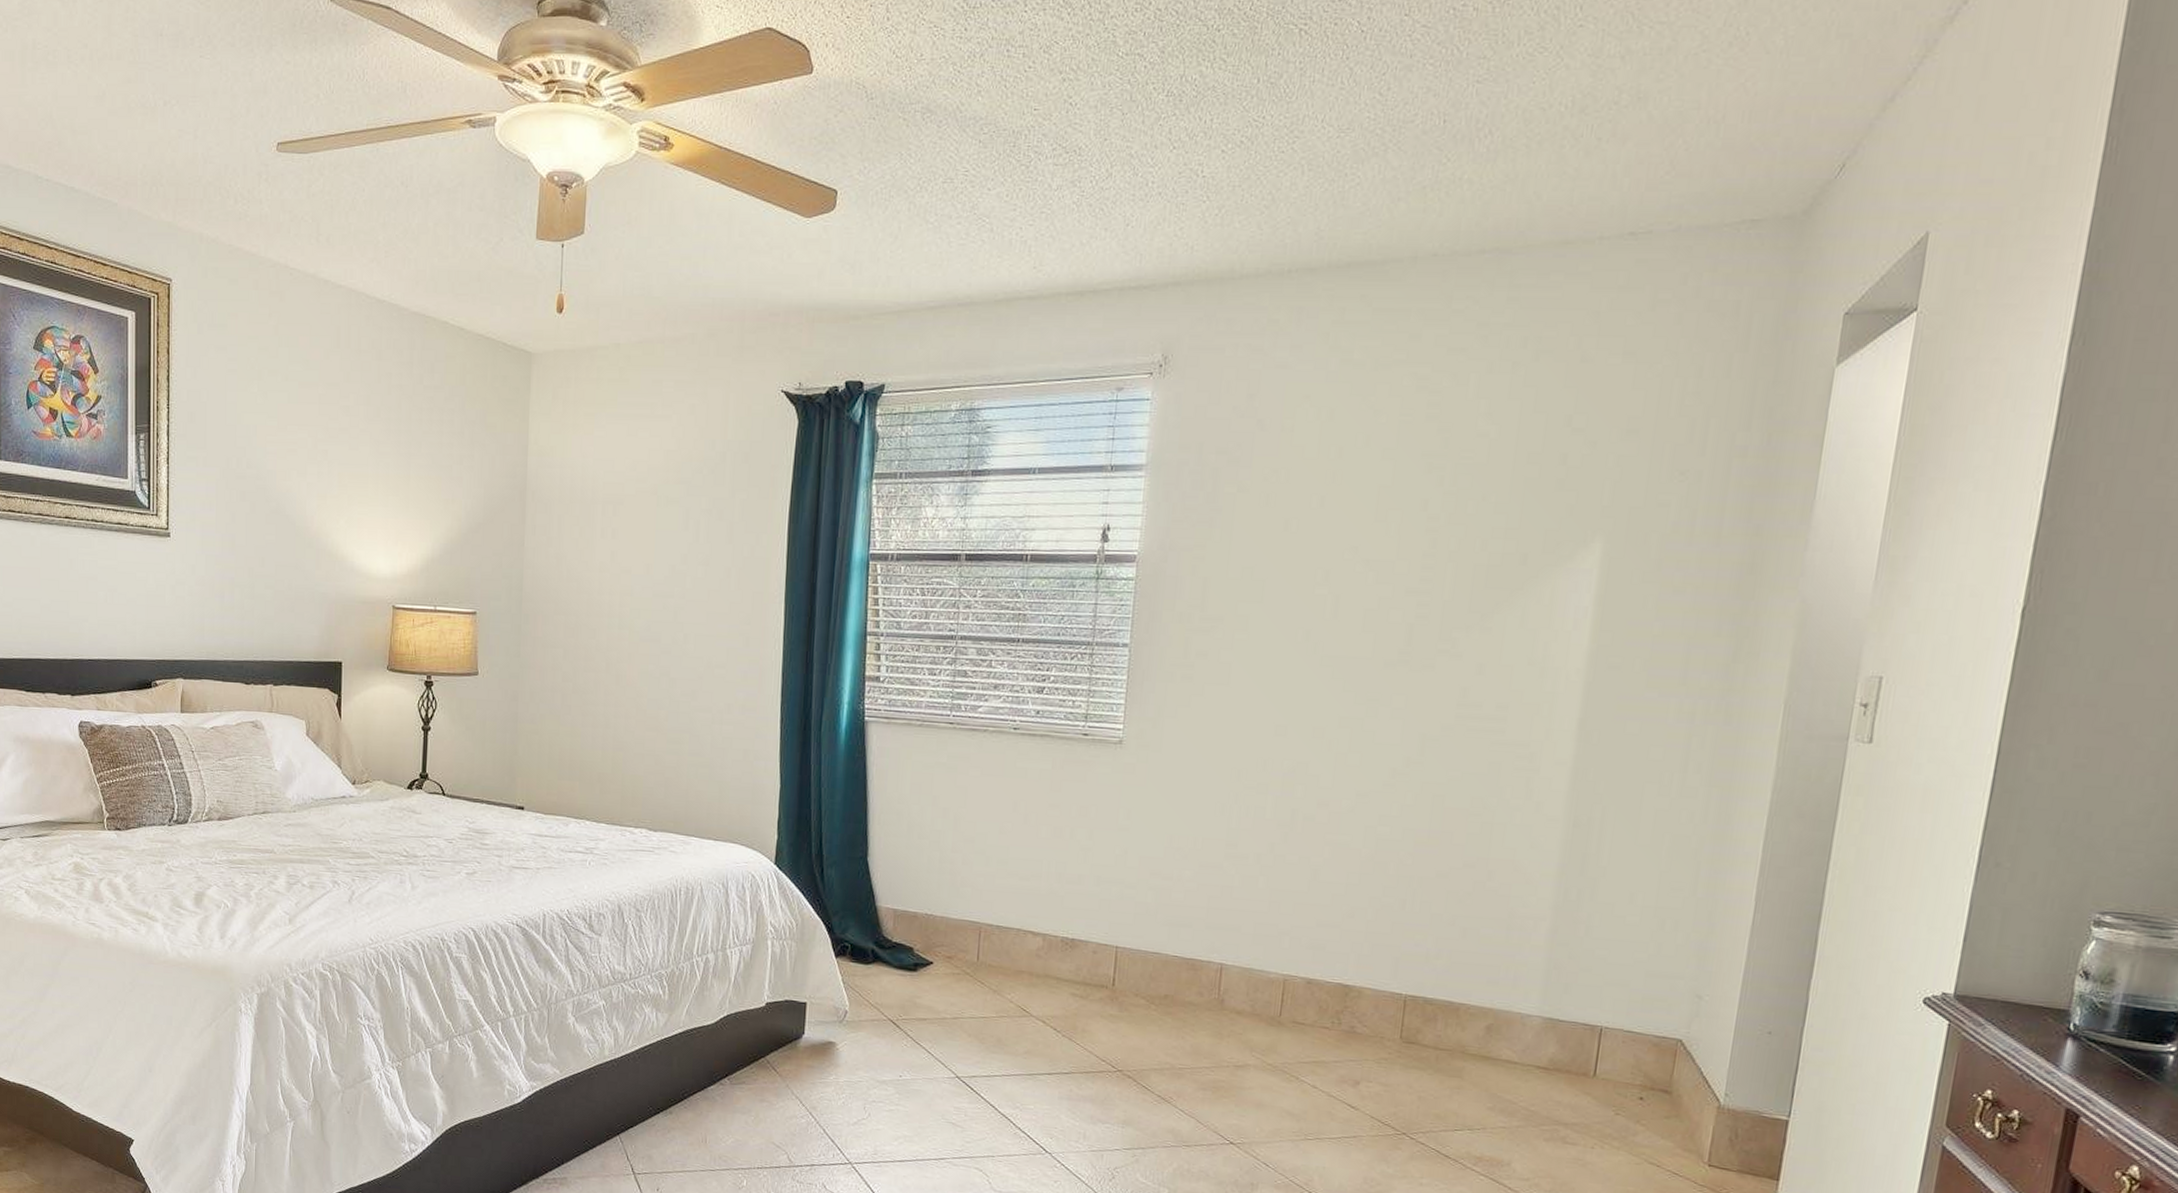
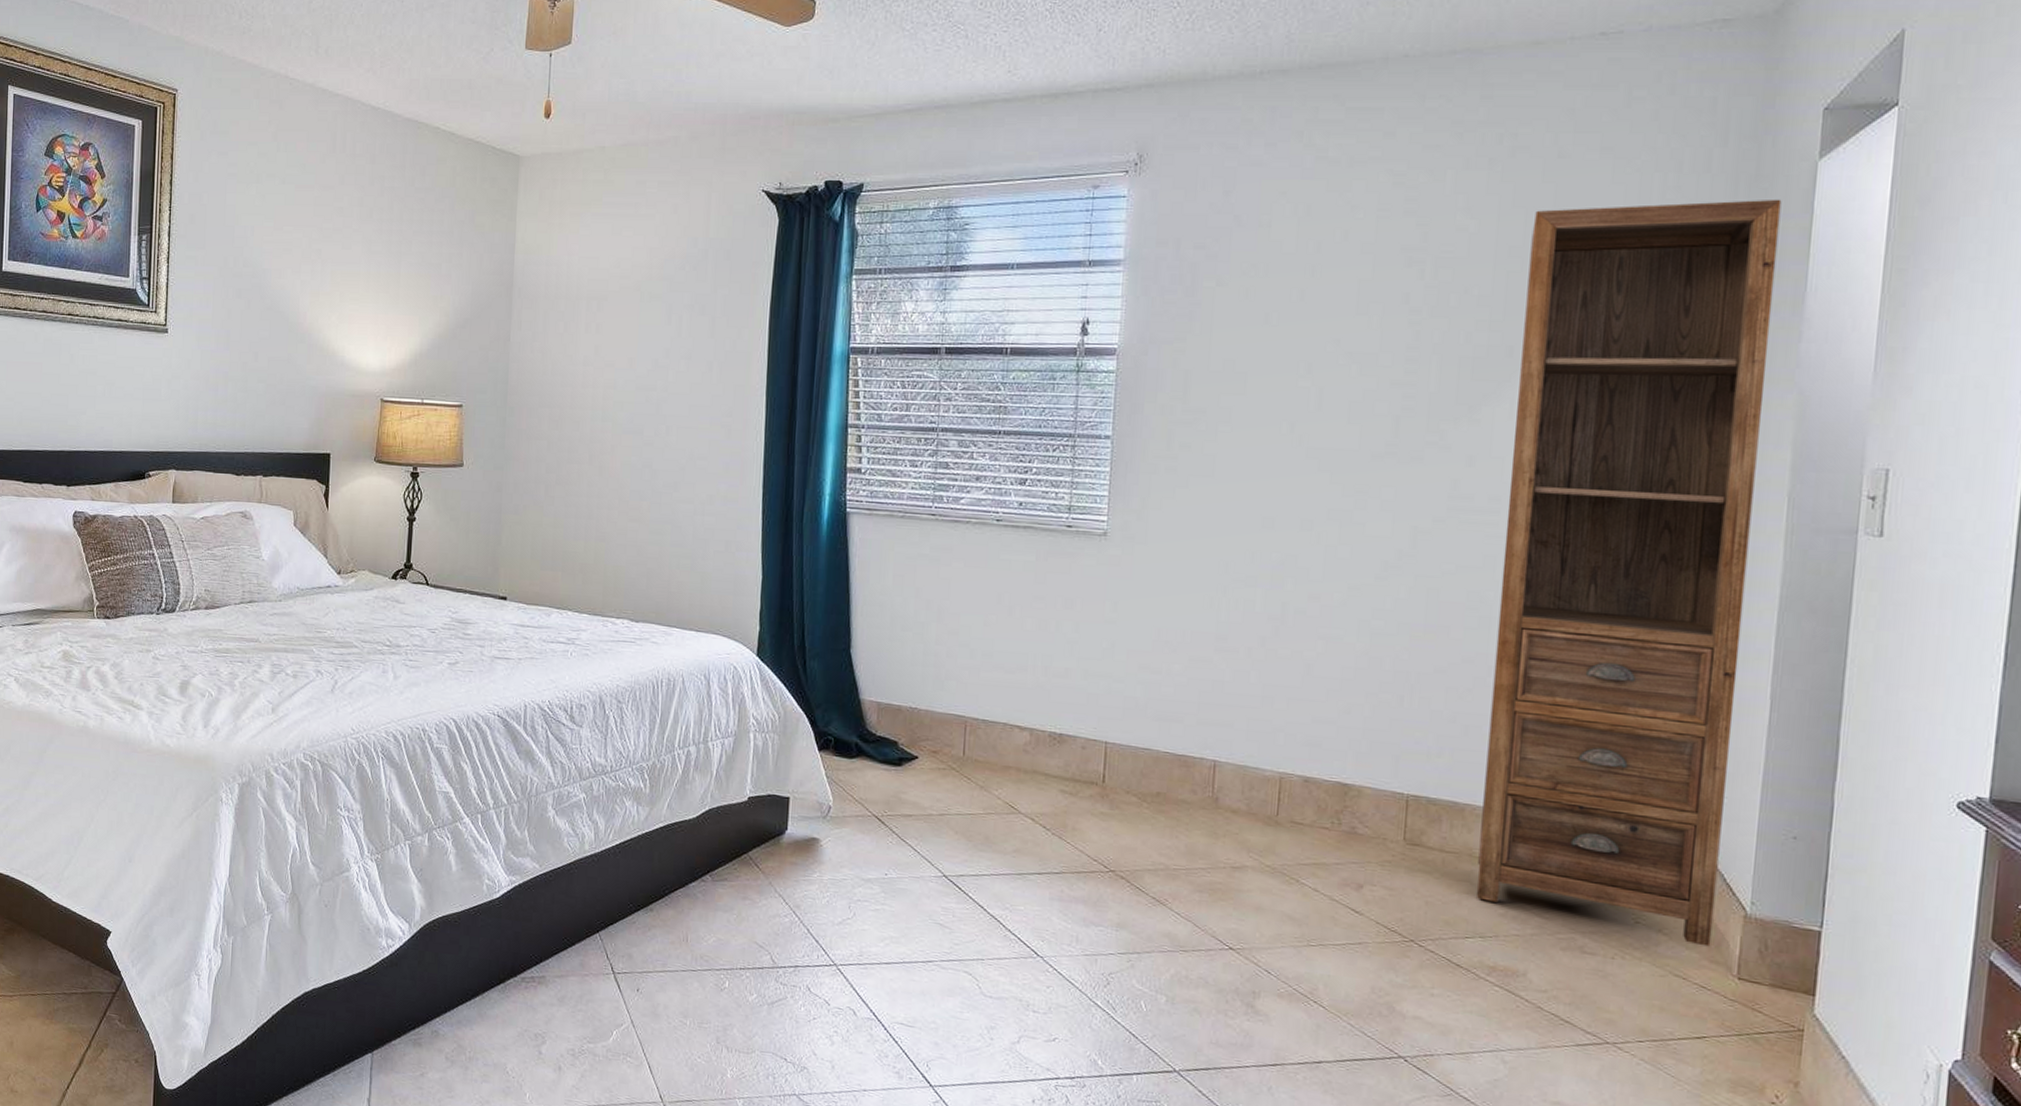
shelf: none [1467,405,1797,1136] -> present [1477,199,1782,947]

